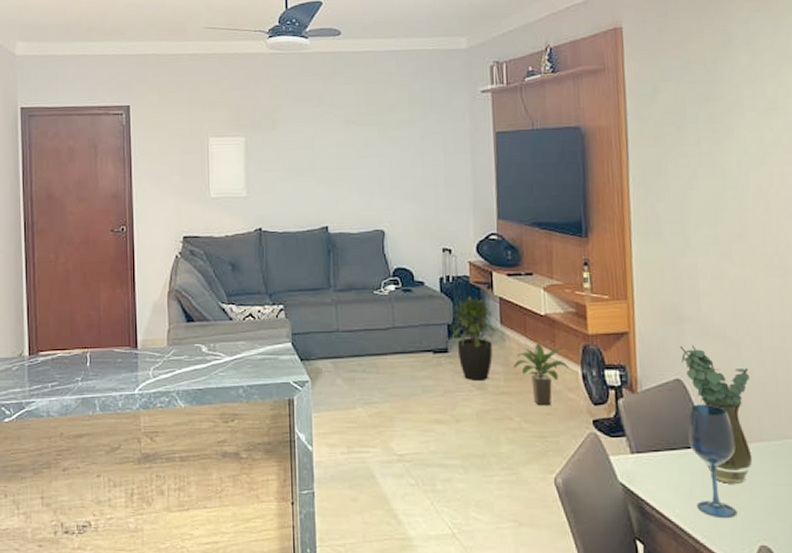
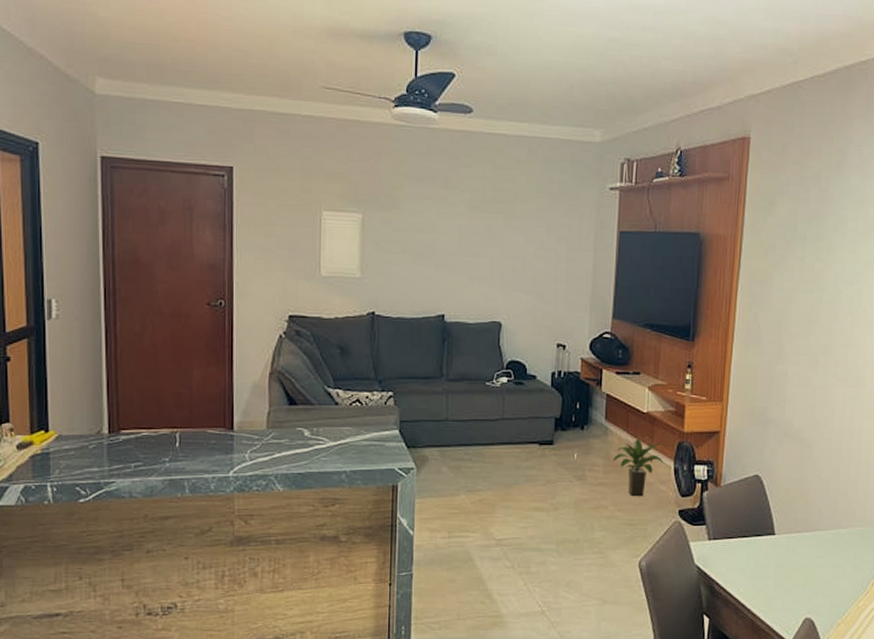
potted plant: present [448,296,498,380] -> none [556,391,602,472]
vase: present [679,345,753,484] -> none [762,445,817,566]
wineglass: present [687,404,737,519] -> none [758,497,798,596]

